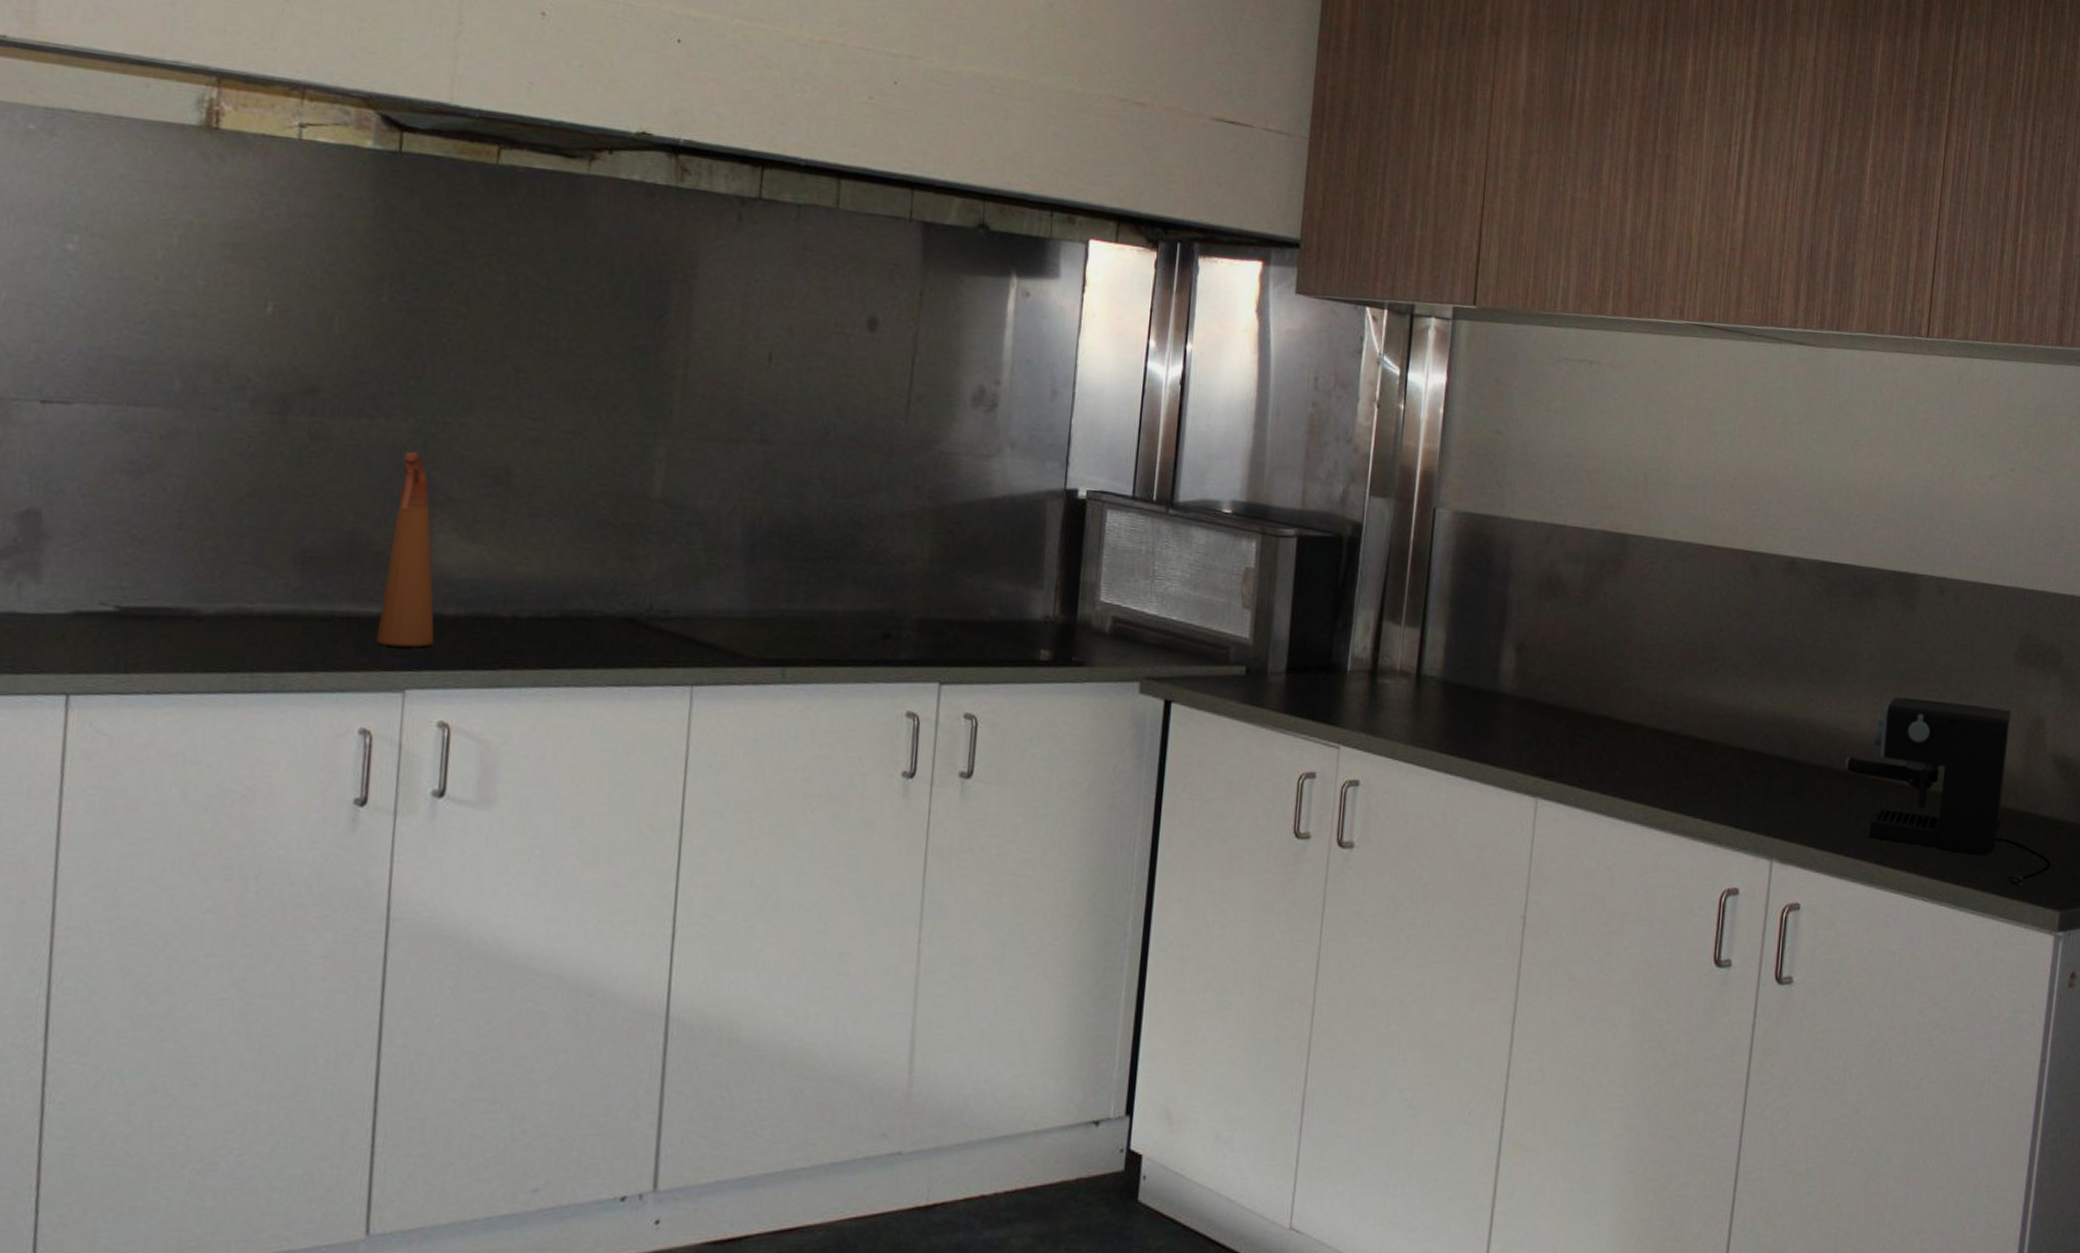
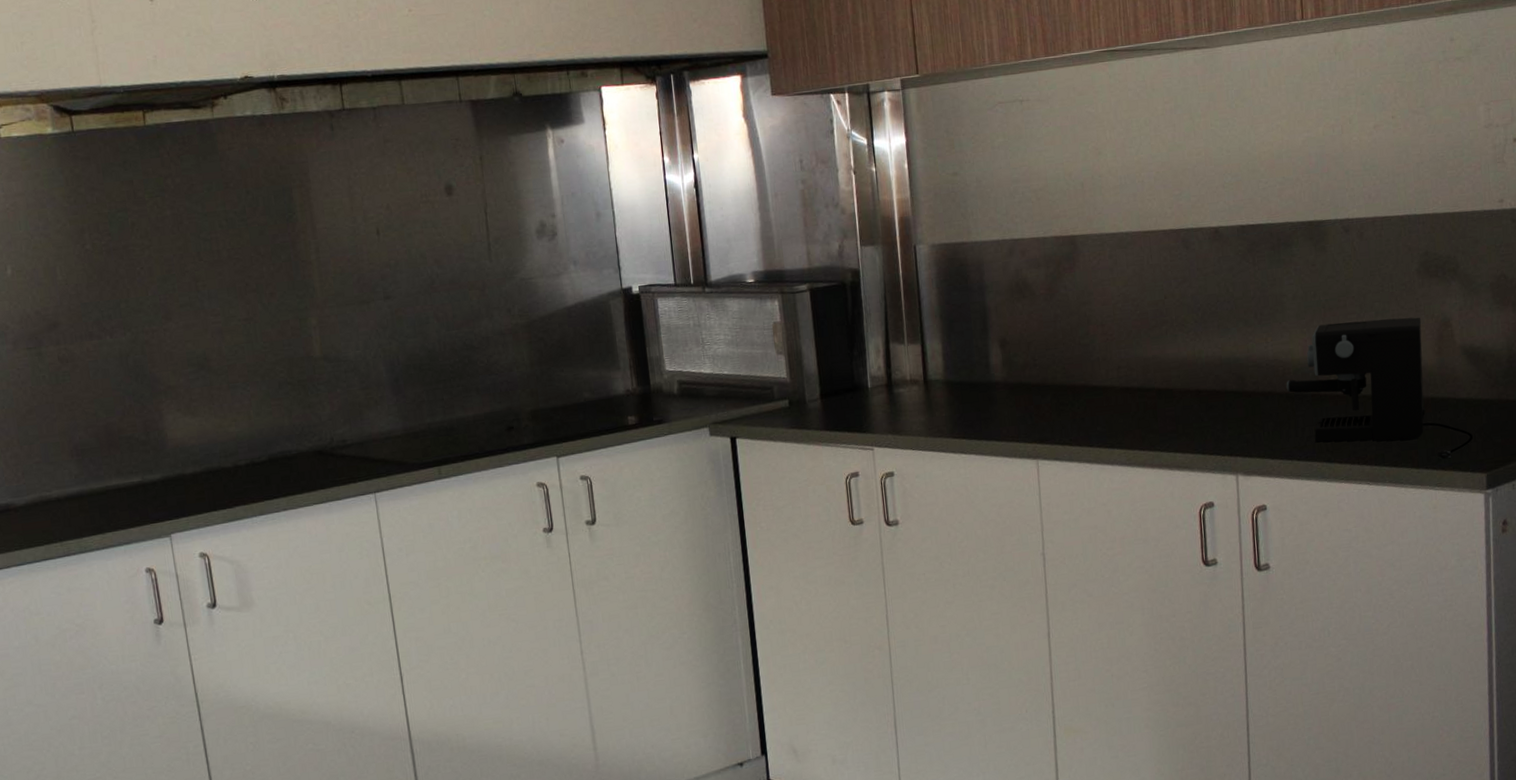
spray bottle: present [376,451,435,648] -> none [130,357,183,505]

